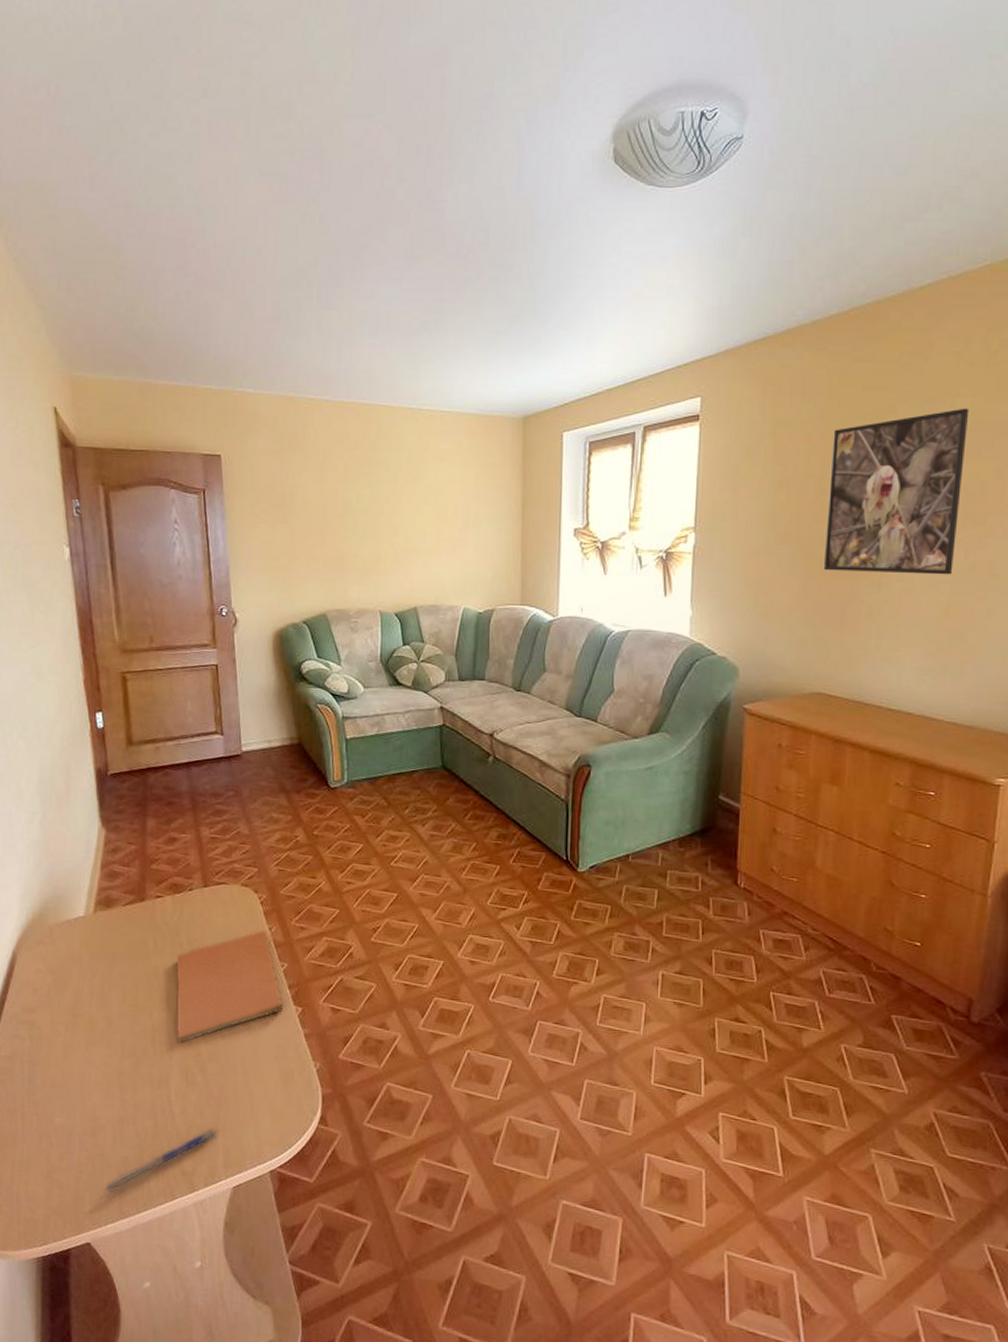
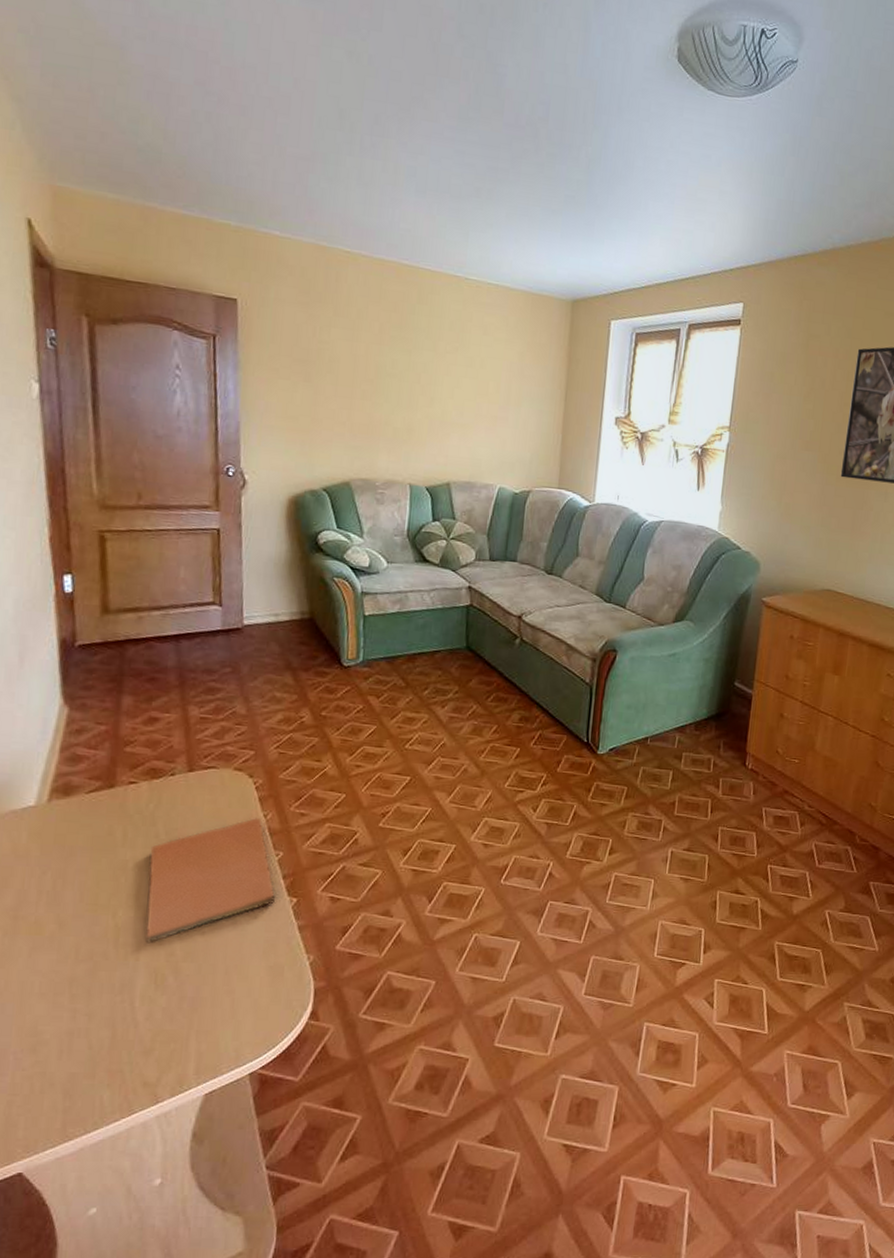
pen: present [102,1128,216,1195] -> none [41,1034,188,1117]

